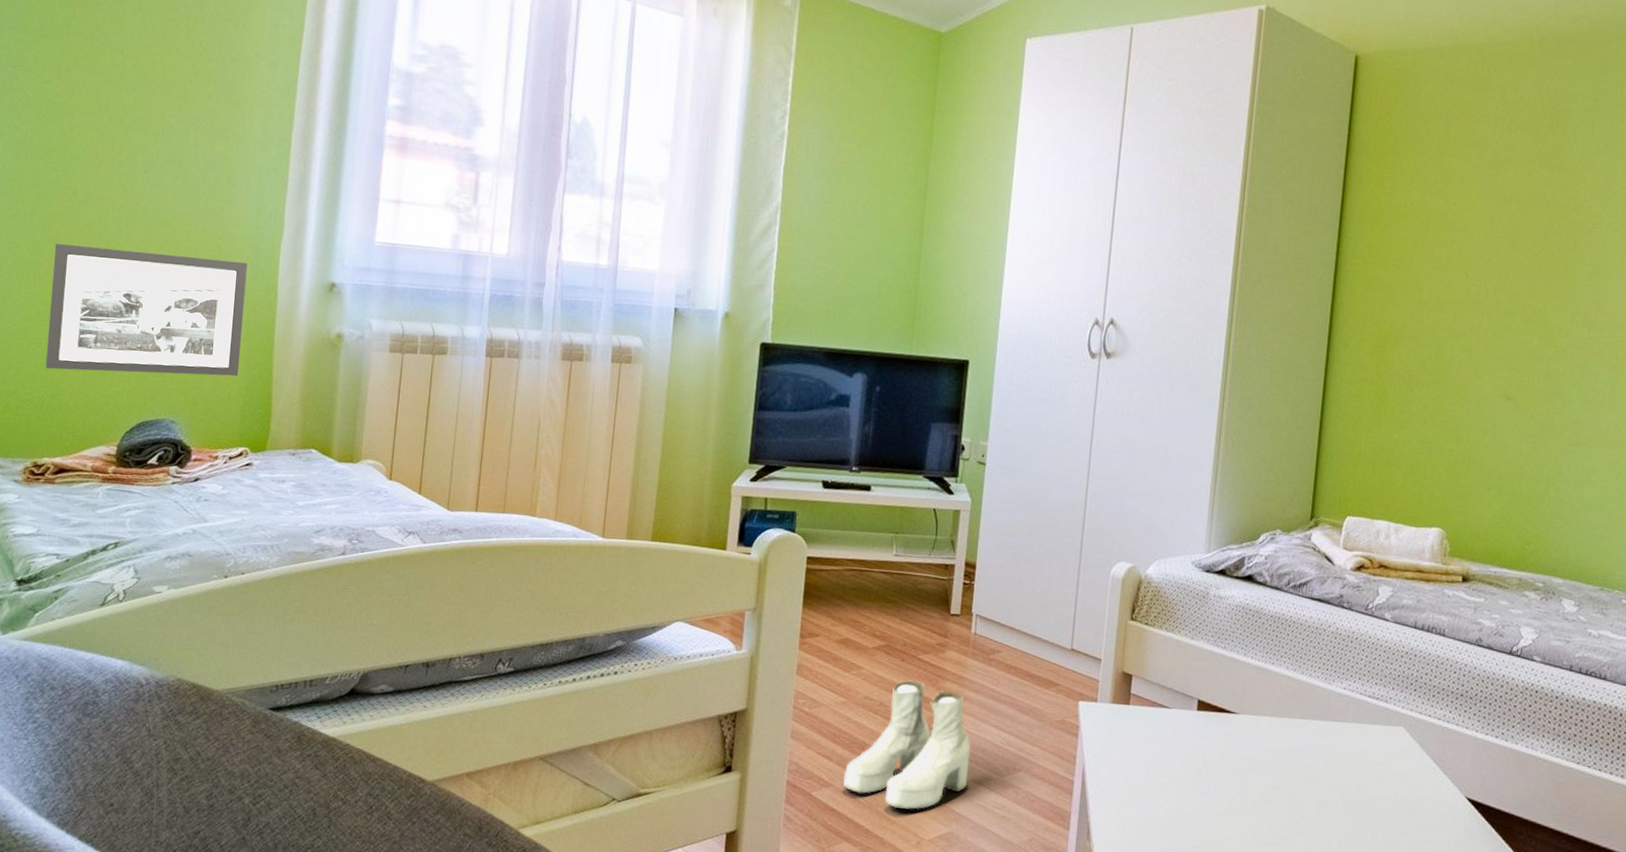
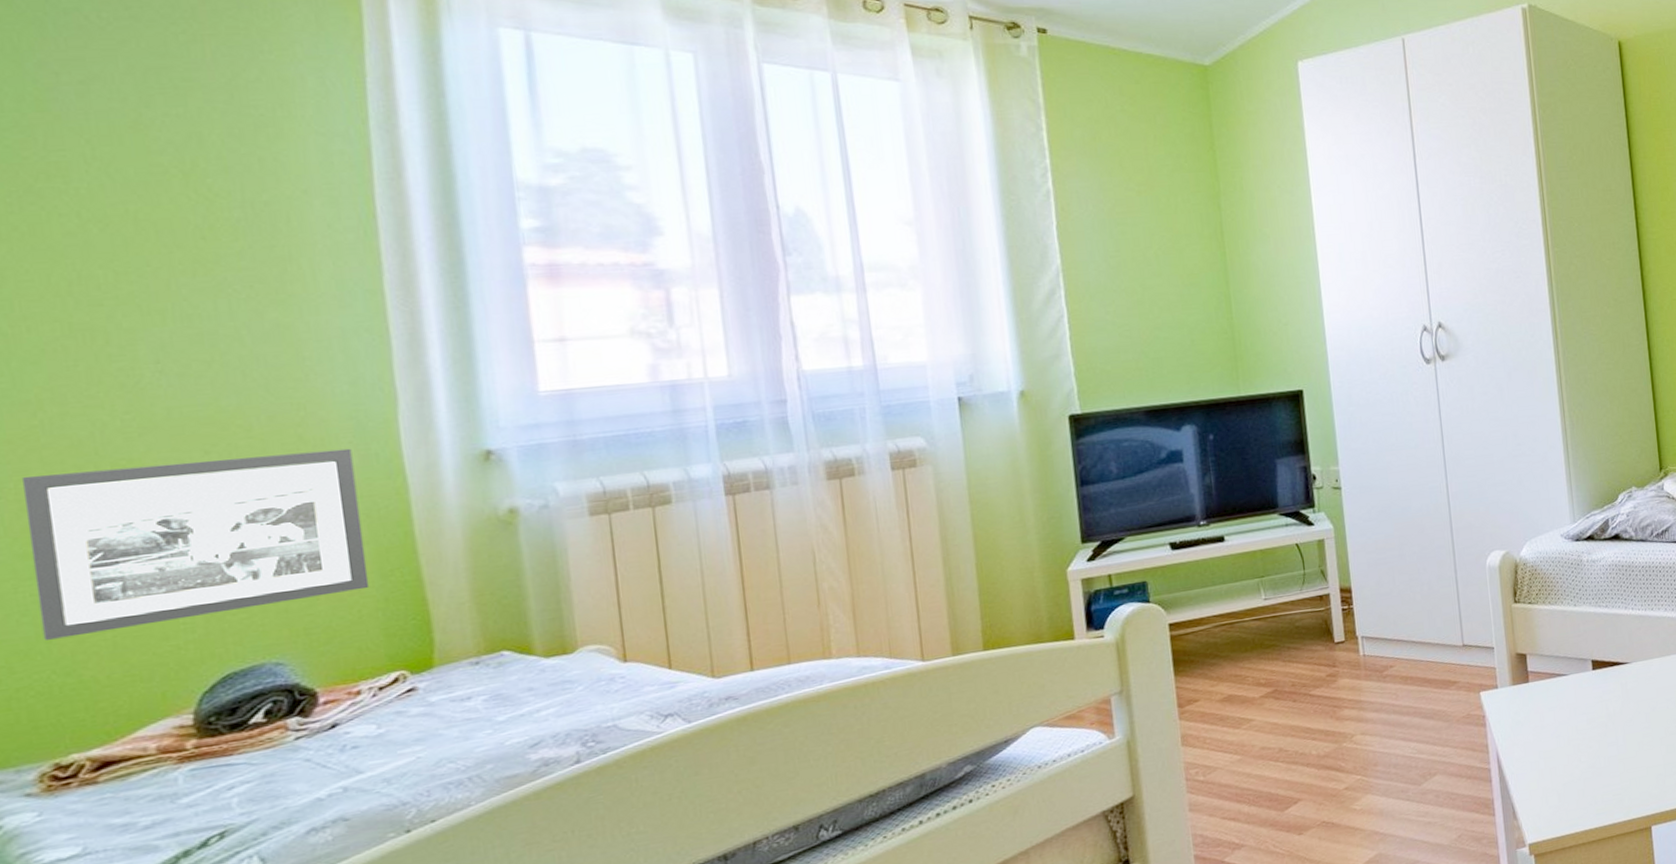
boots: present [843,680,971,810] -> none [1255,717,1386,849]

